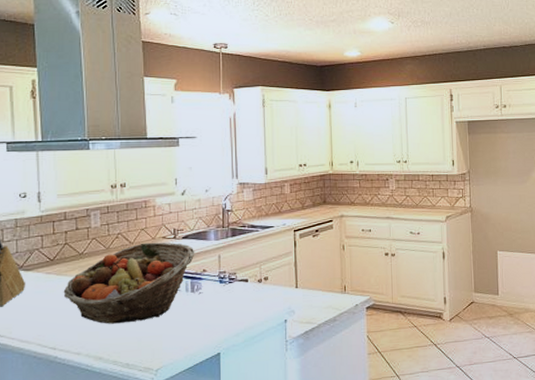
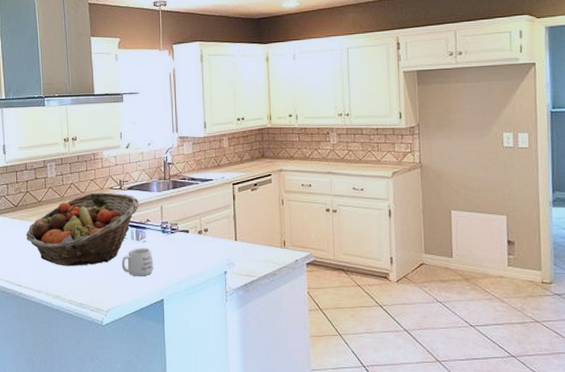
mug: none [174,300,210,331] -> present [121,248,154,276]

